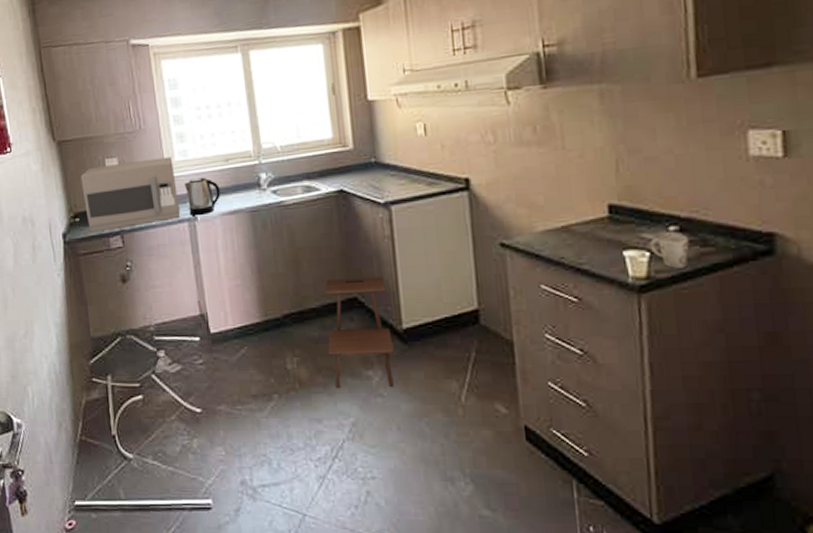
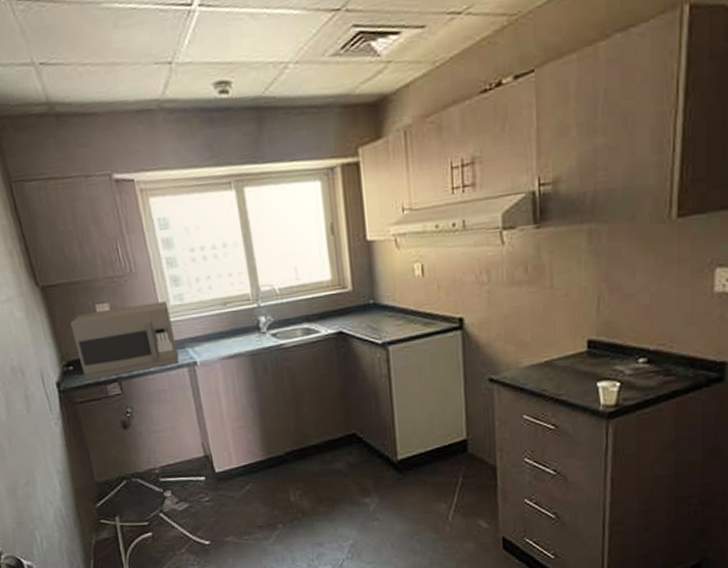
kettle: present [185,177,221,217] -> none [182,321,220,362]
step stool: present [324,276,394,387] -> none [325,413,389,515]
mug: present [650,234,690,269] -> none [621,365,654,397]

